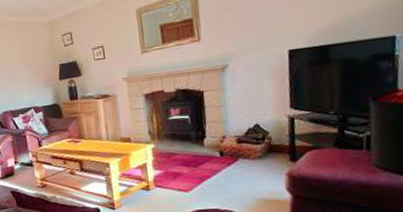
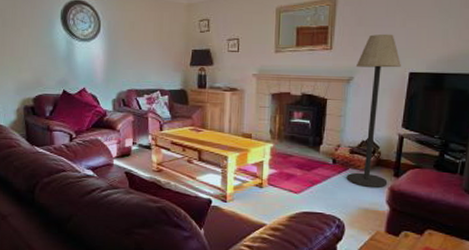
floor lamp: none [228,14,285,176] -> present [346,33,401,188]

